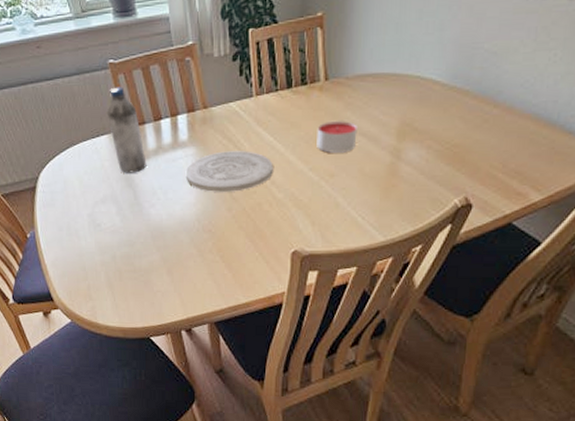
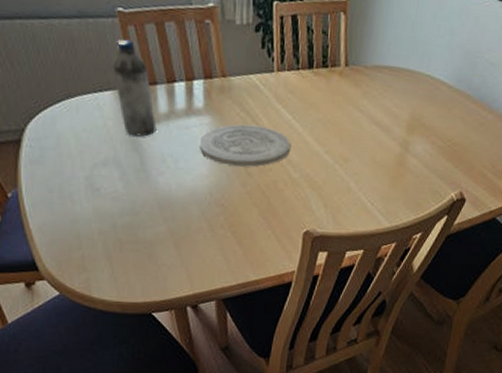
candle: present [317,121,357,153] -> none [333,107,372,139]

